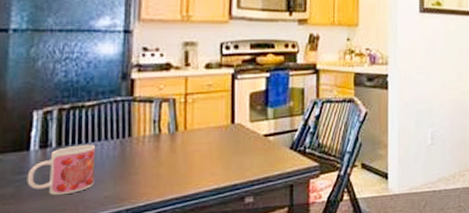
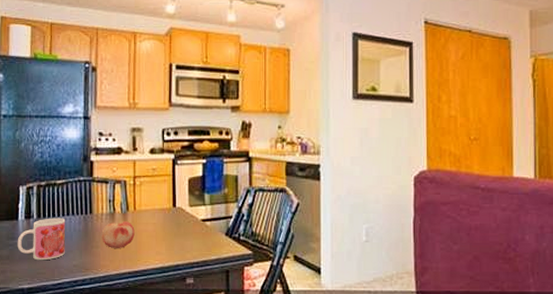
fruit: none [143,142,185,174] -> present [101,221,135,248]

